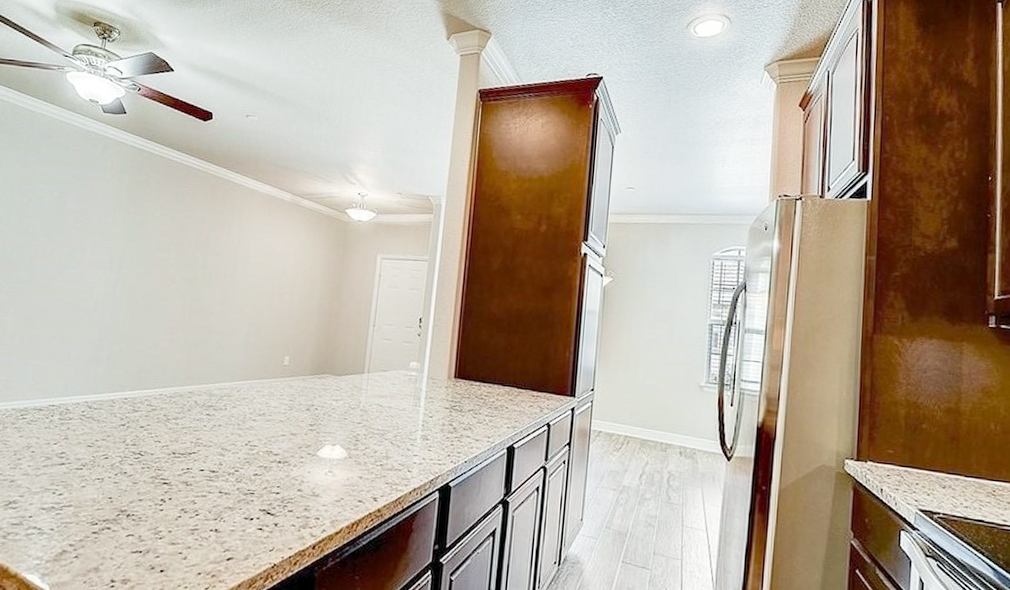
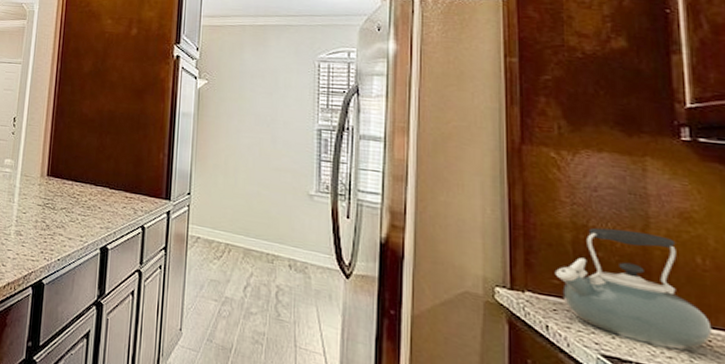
kettle: none [890,403,997,500] -> present [554,227,713,350]

